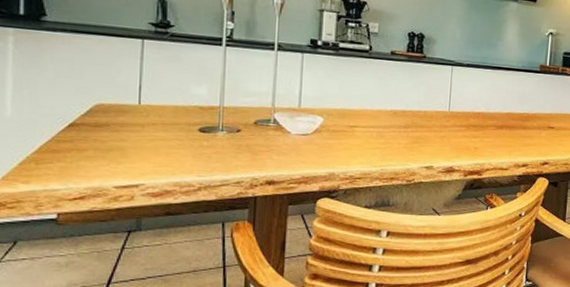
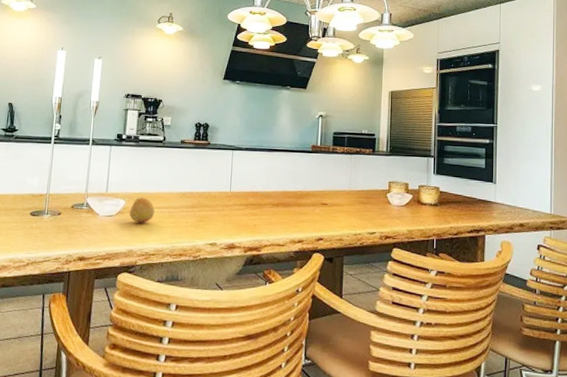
fruit: none [329,114,361,144] -> present [129,197,155,223]

